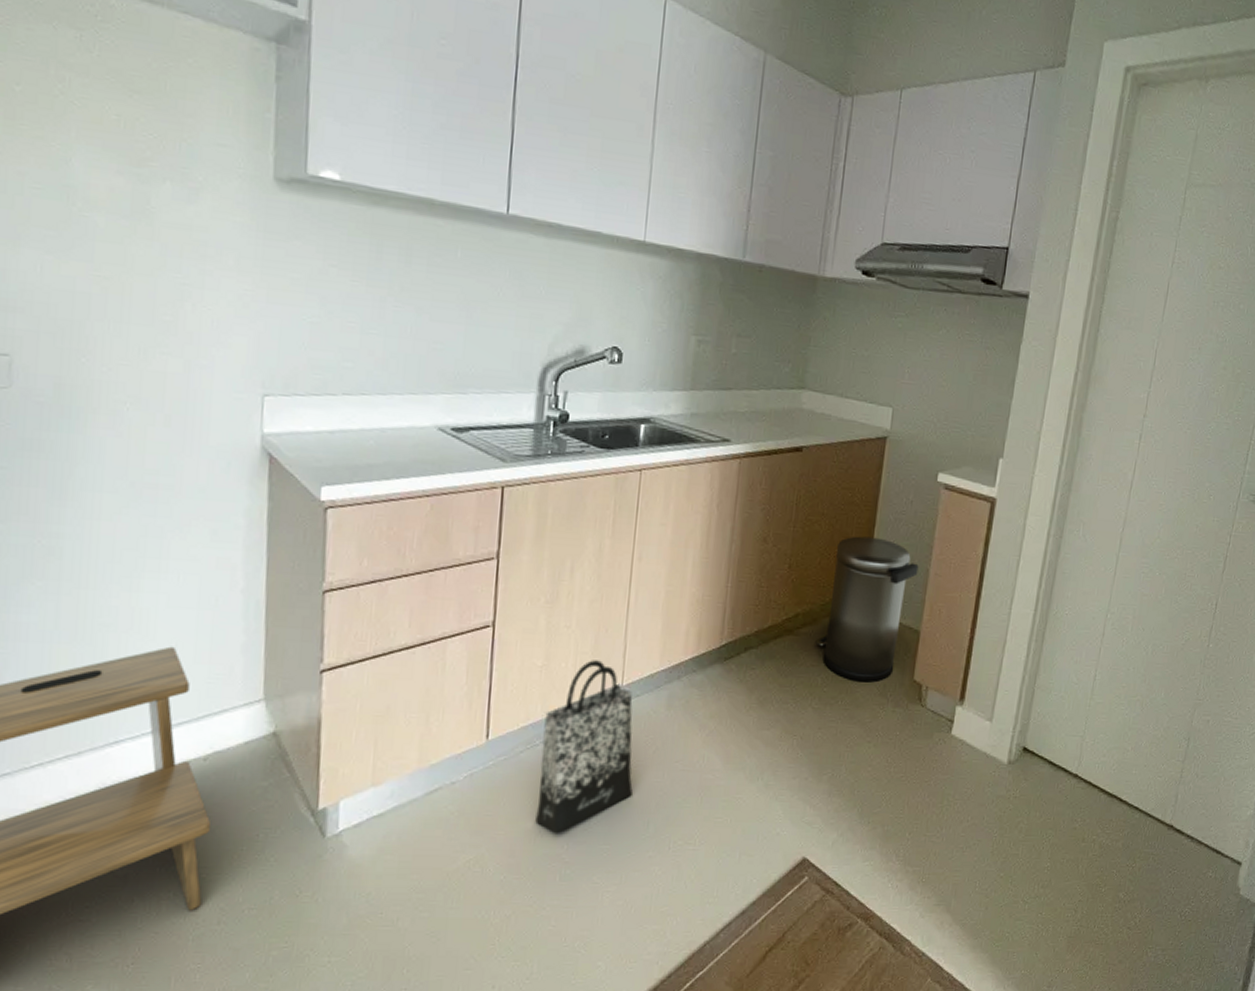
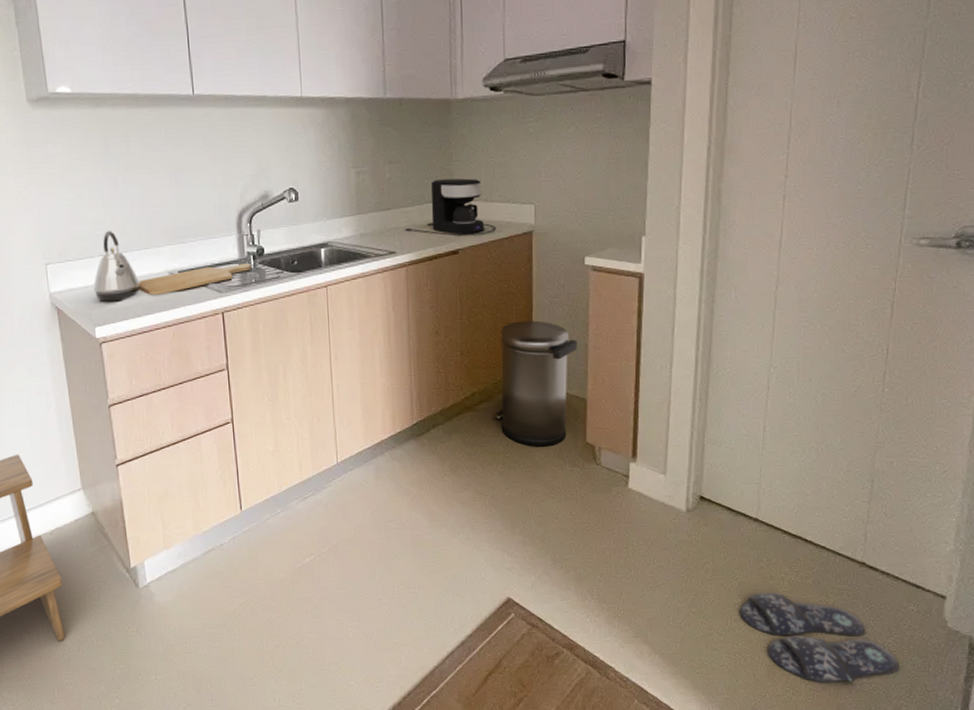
kettle: none [327,364,396,456] -> present [93,231,140,302]
chopping board: none [391,427,550,456] -> present [138,264,252,296]
shopping bag: present [535,660,633,834] -> none [281,443,358,582]
coffee maker: none [744,363,847,434] -> present [404,178,496,237]
slippers: none [1047,856,1193,956] -> present [739,592,900,683]

